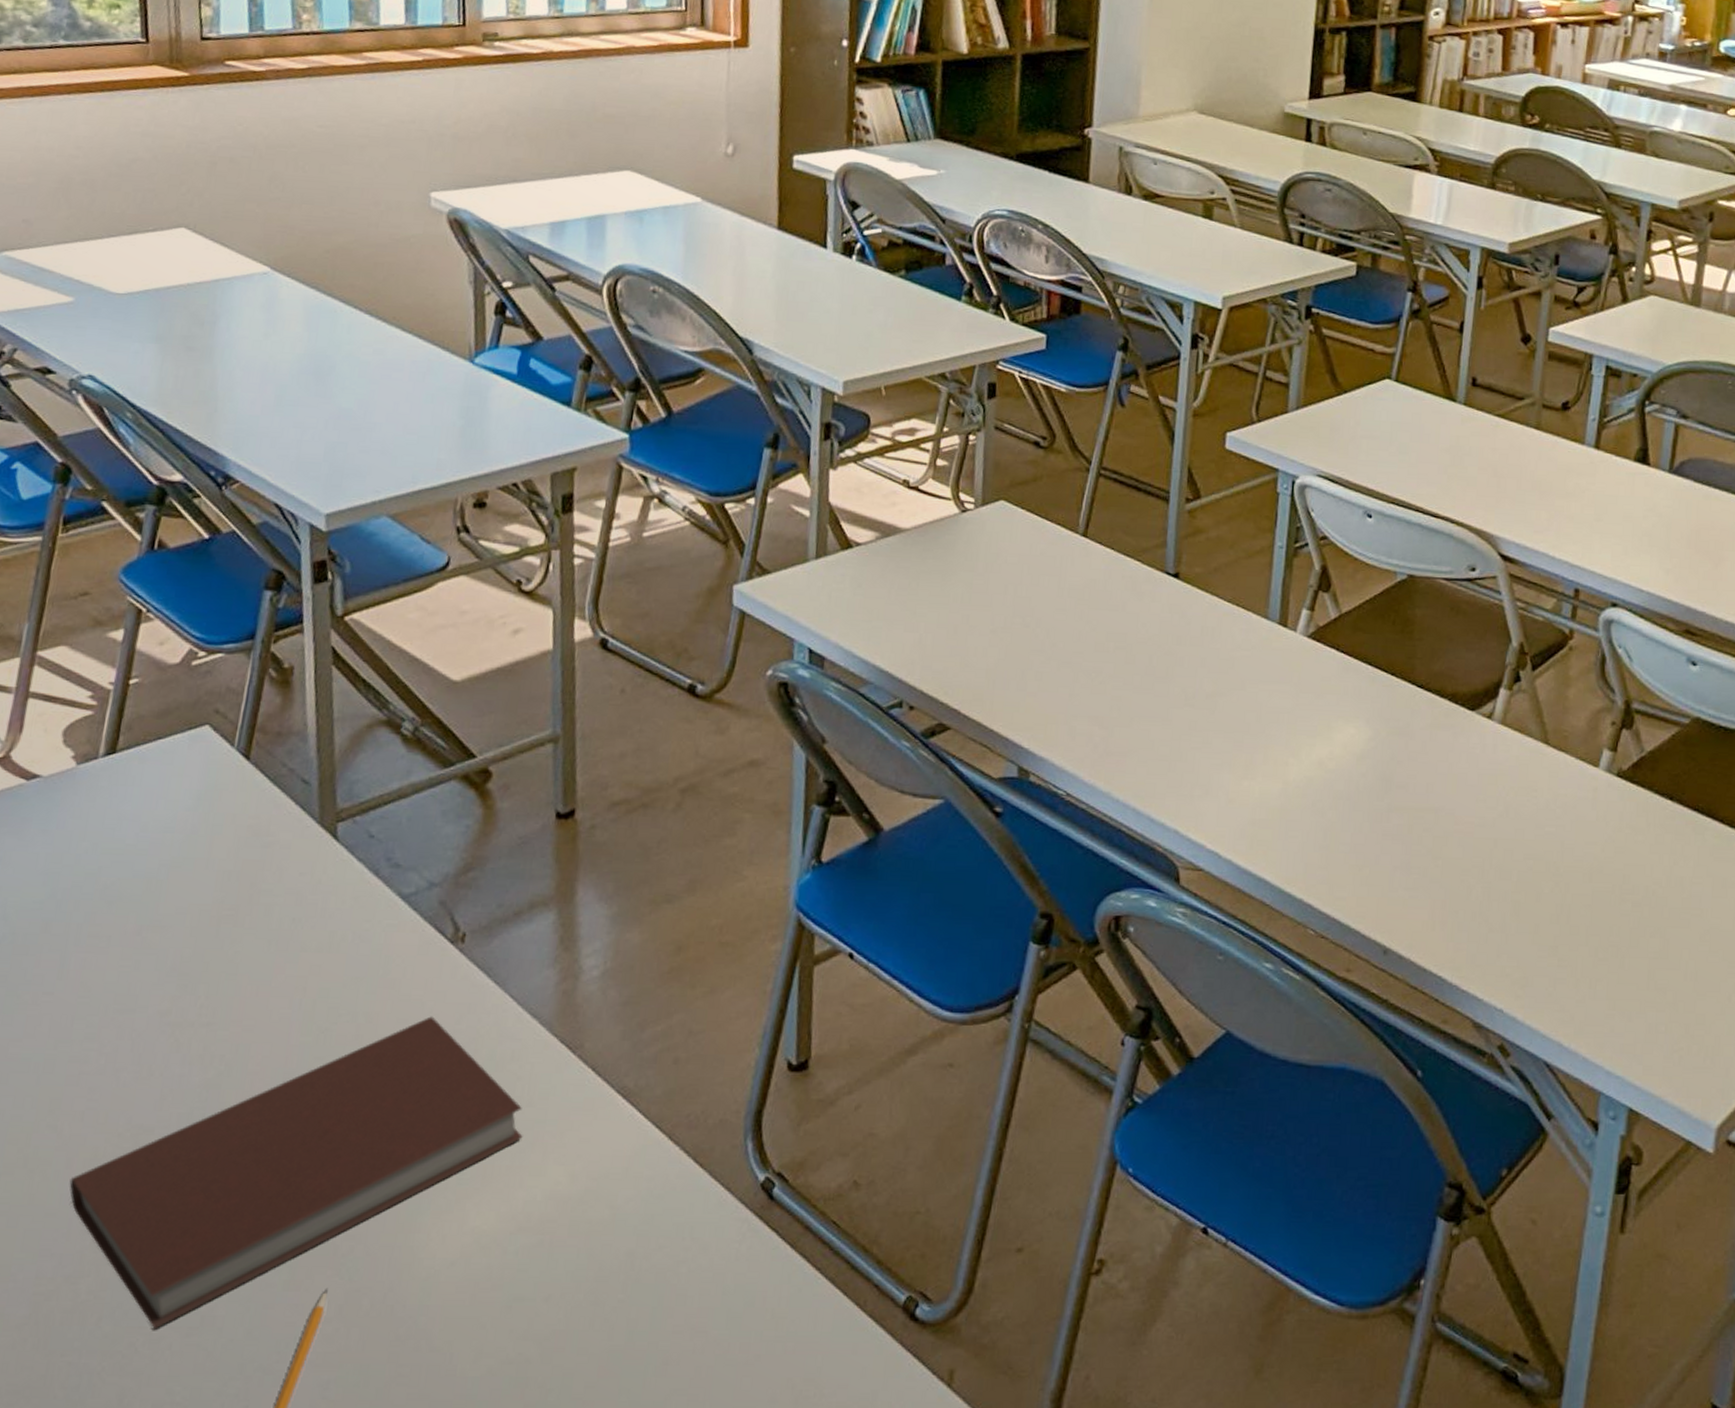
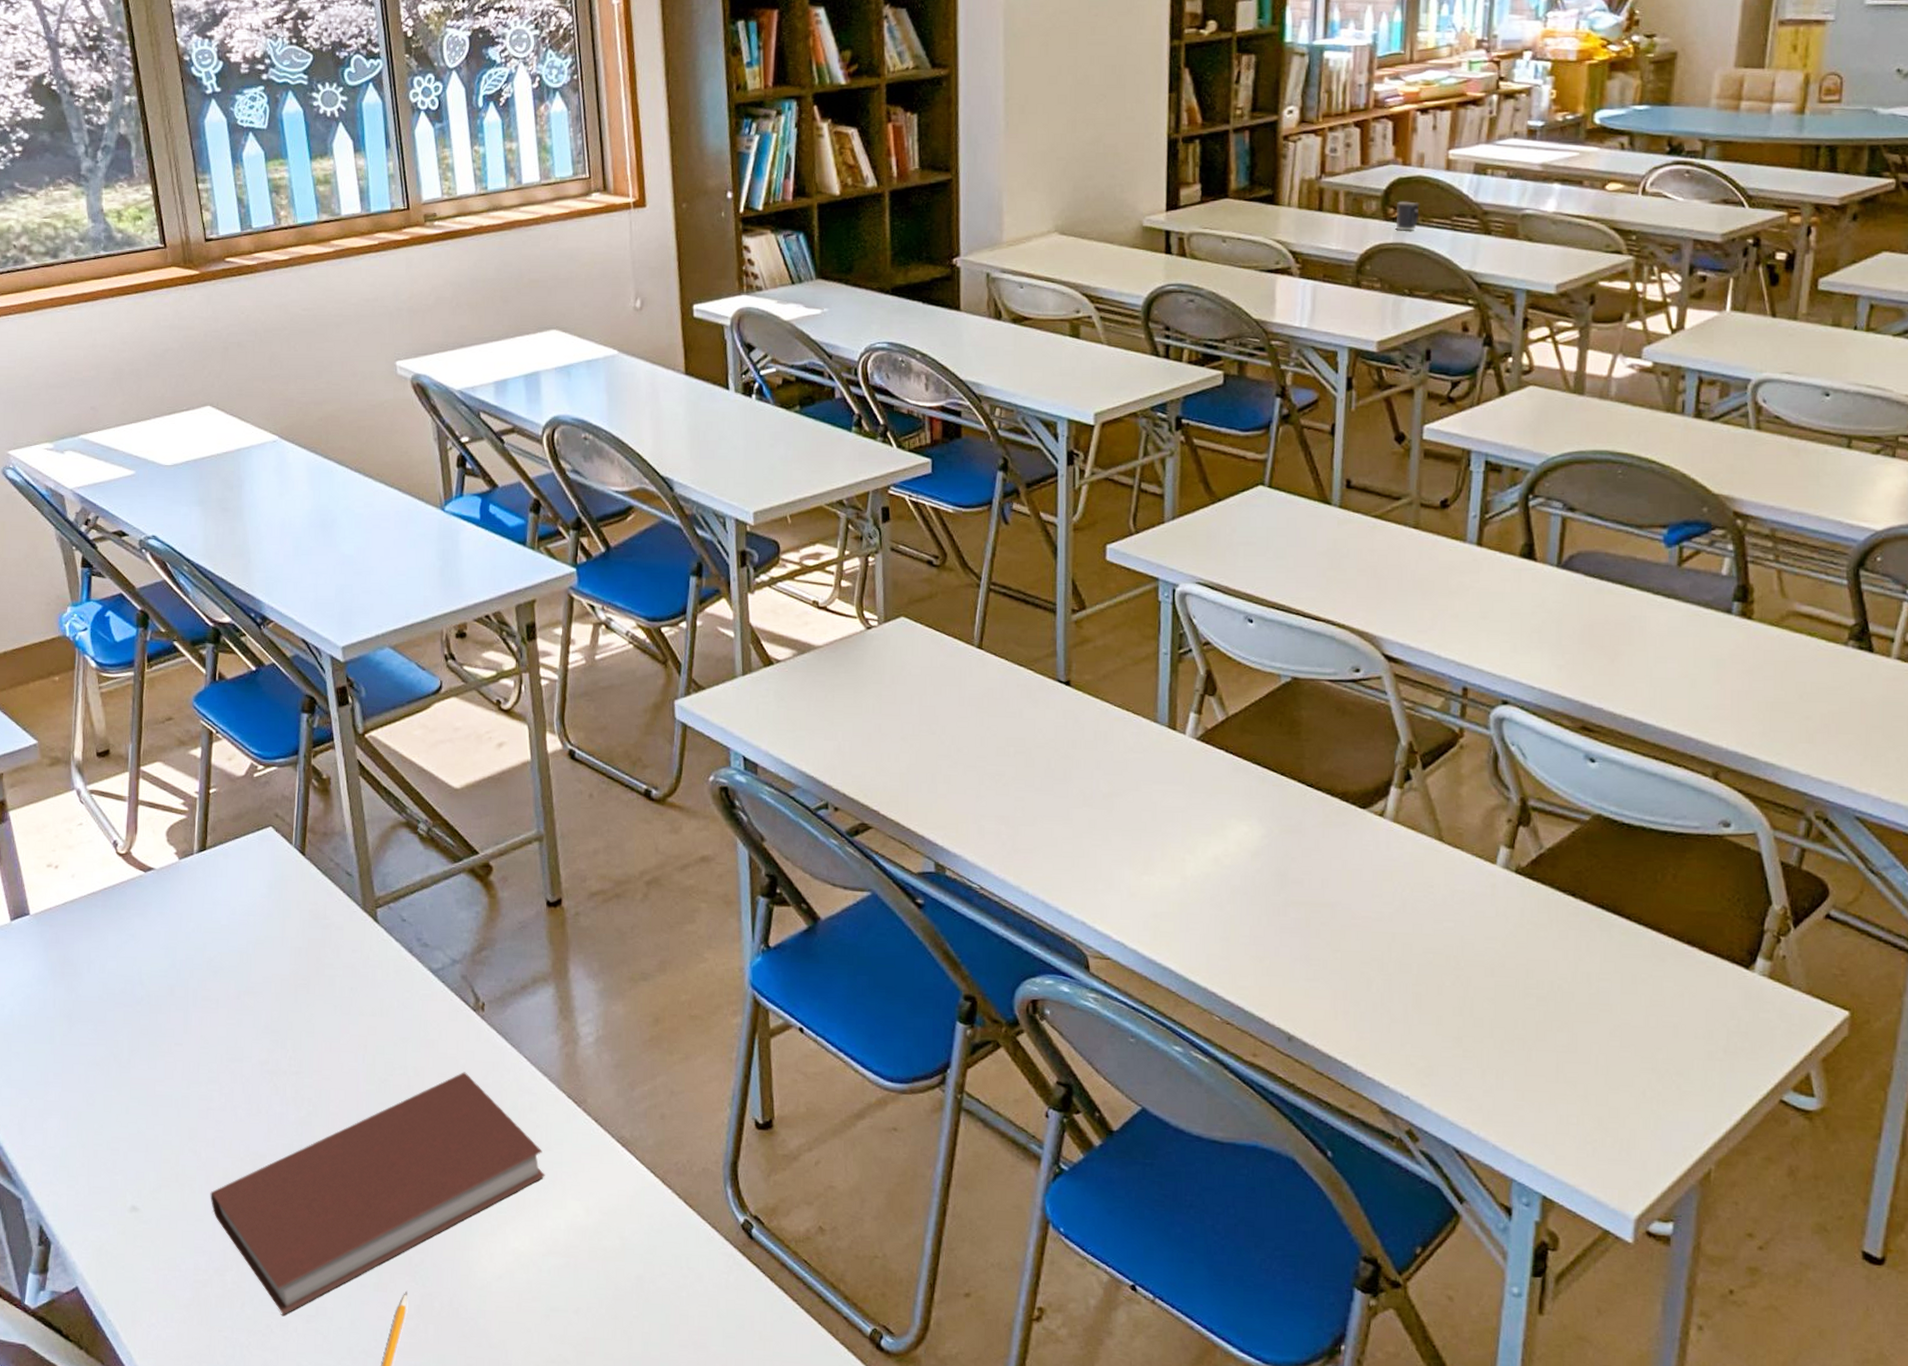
mug: none [1531,109,1556,139] -> present [1395,201,1420,231]

